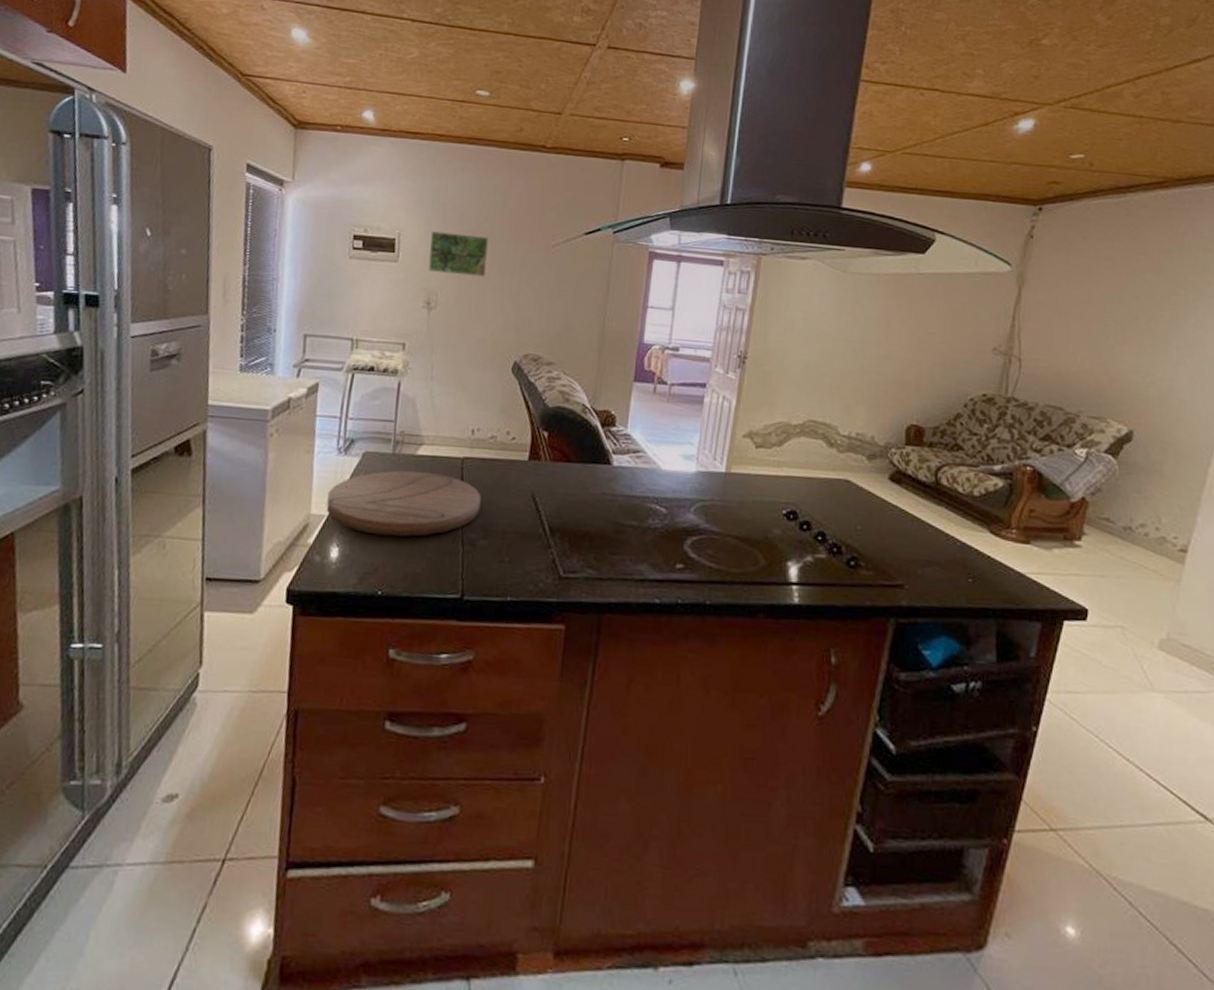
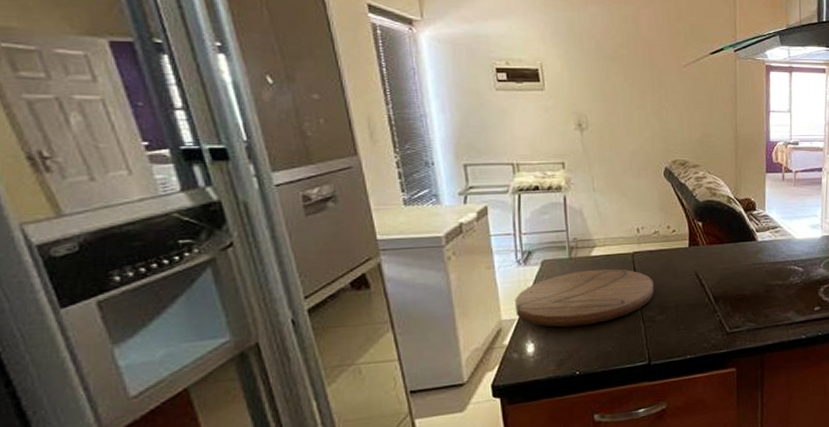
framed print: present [428,231,489,277] -> none [571,60,629,98]

